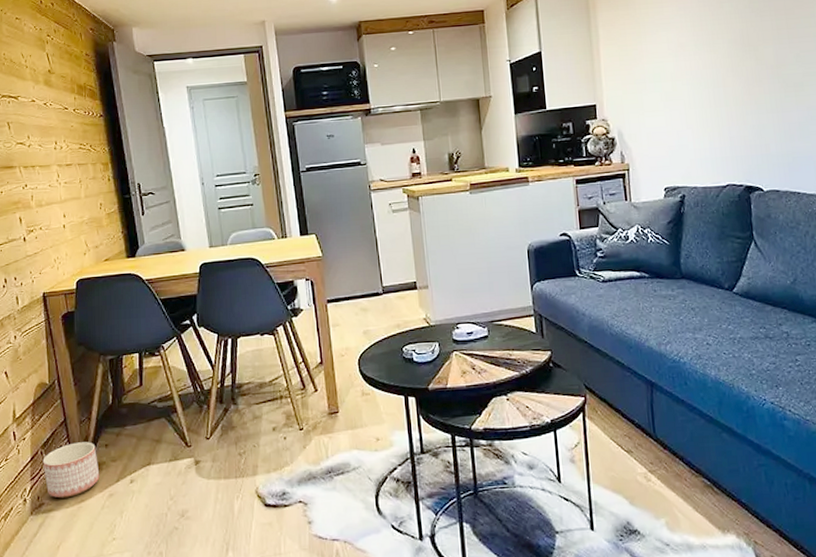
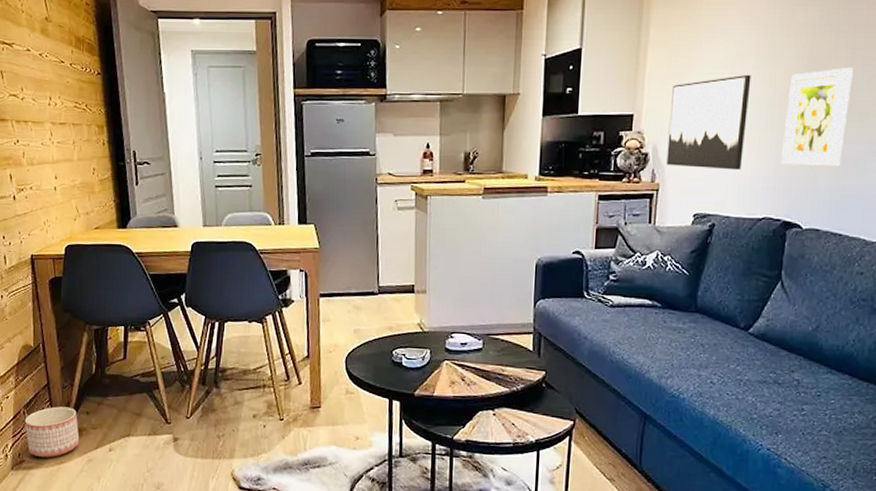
wall art: none [627,60,700,147] -> present [666,74,751,171]
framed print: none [729,46,786,136] -> present [781,68,853,167]

